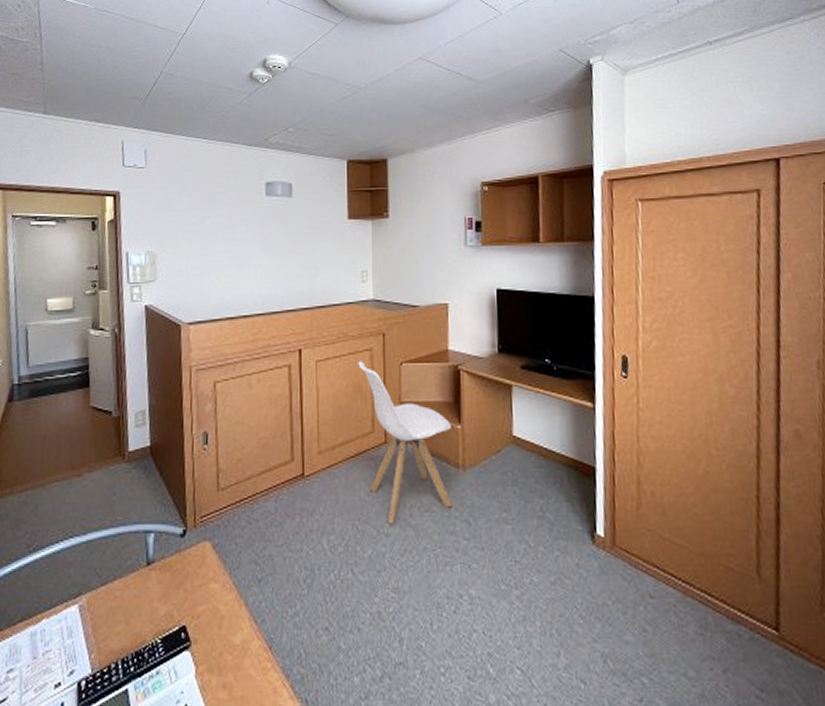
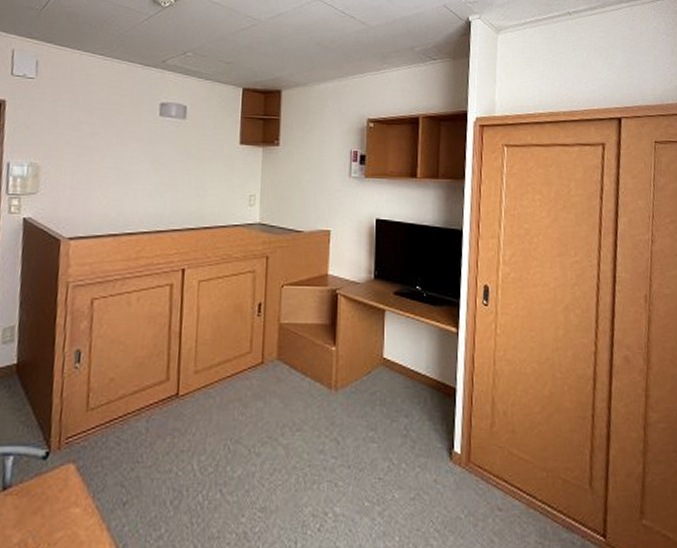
chair: present [358,361,452,524] -> none [240,282,326,444]

